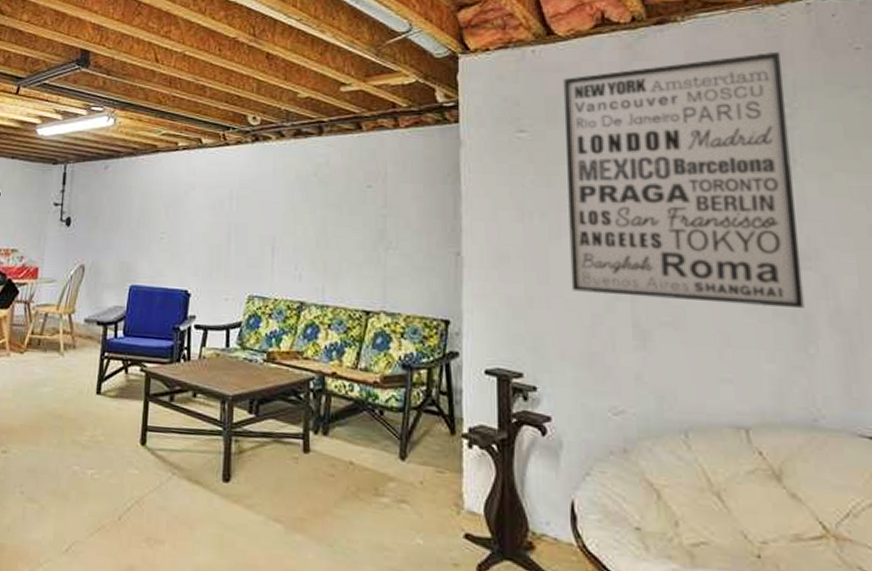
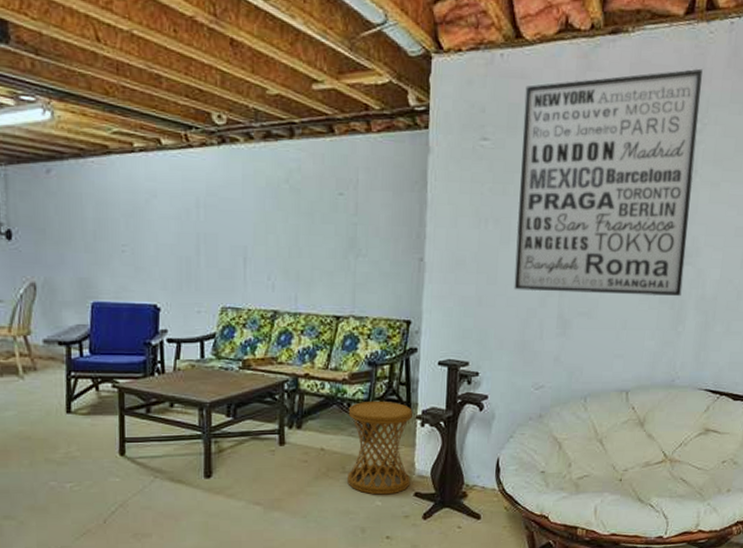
side table: none [380,410,459,532] -> present [348,400,412,495]

